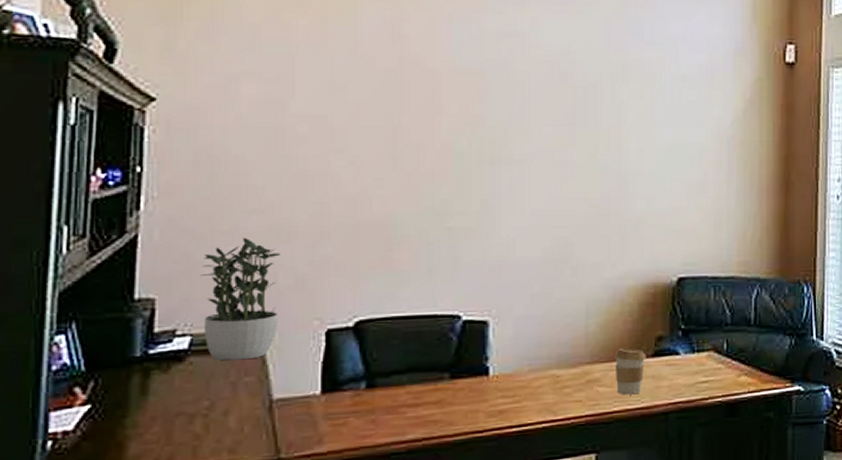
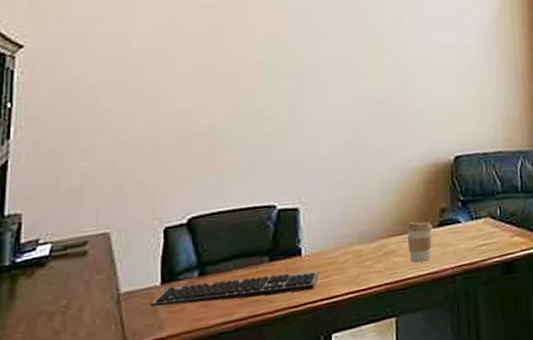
potted plant: present [200,237,281,361] -> none [59,154,126,263]
keyboard: none [309,393,510,418] -> present [151,270,320,306]

